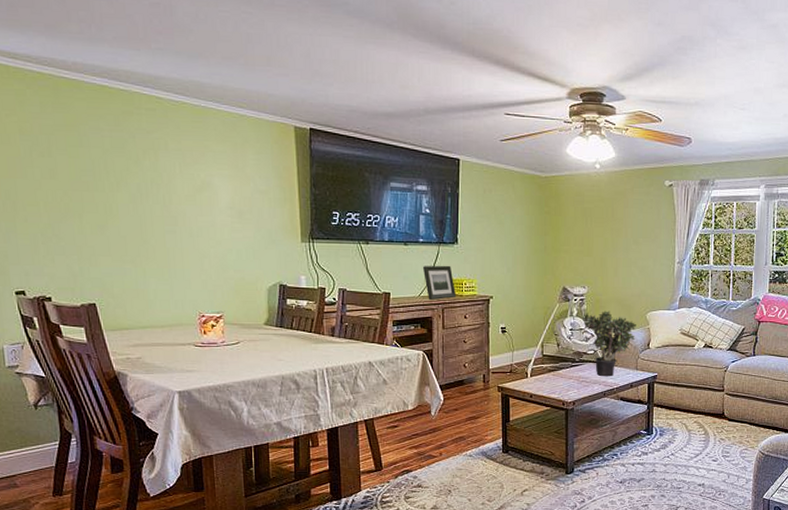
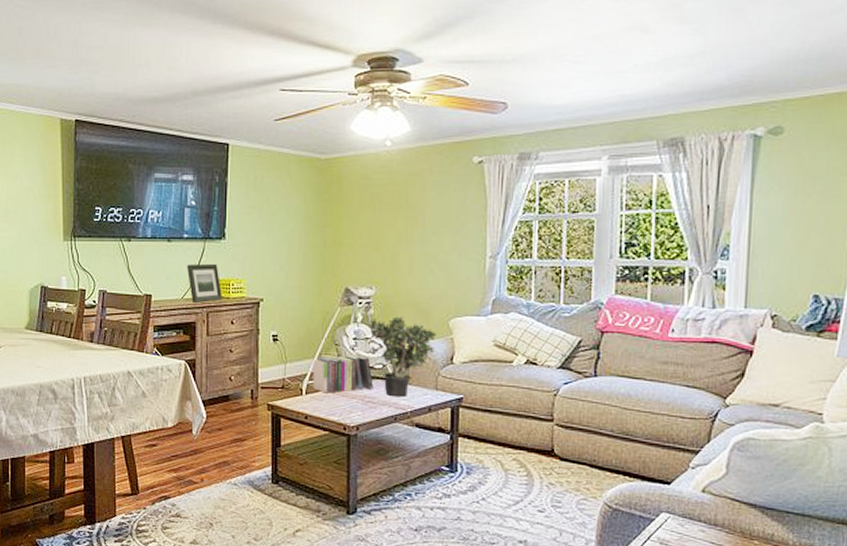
books: none [536,343,587,376] -> present [312,354,374,393]

